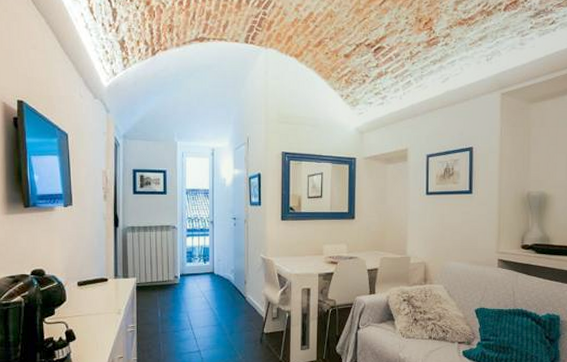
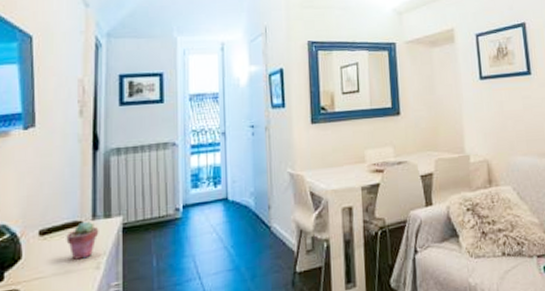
potted succulent: none [96,279,120,306] -> present [66,221,99,260]

